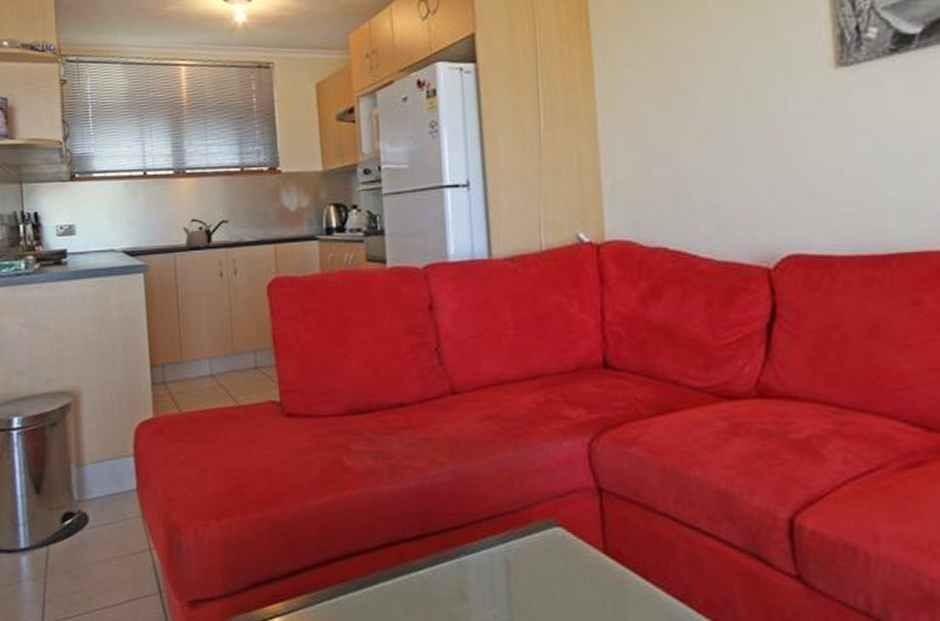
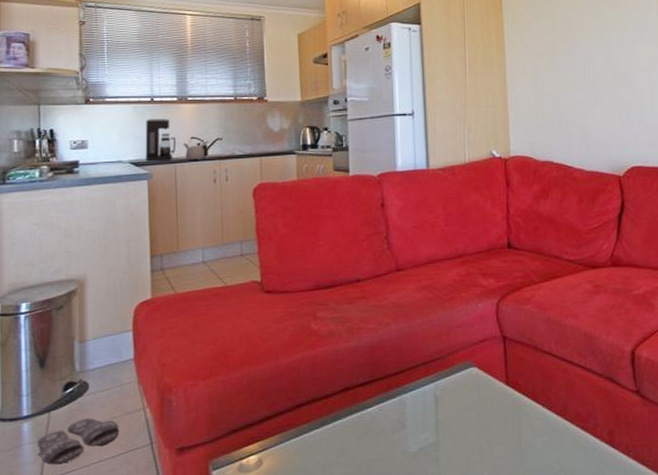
slippers: none [36,556,124,606] -> present [37,418,119,464]
coffee maker: none [138,197,175,249] -> present [145,119,177,161]

